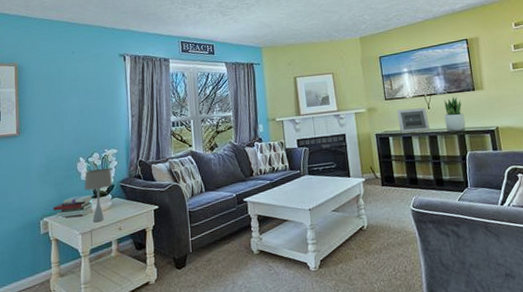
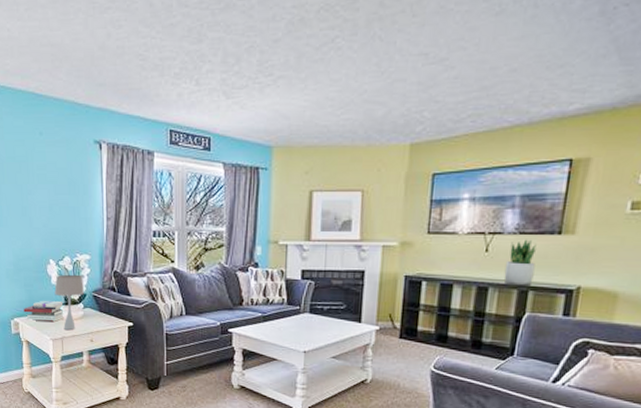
picture frame: present [397,107,430,133] -> none [439,248,482,280]

